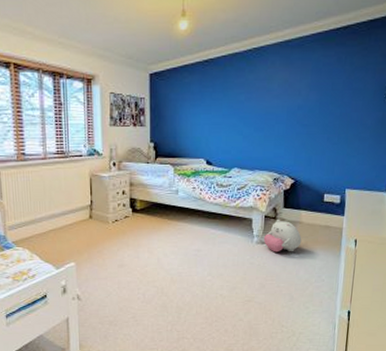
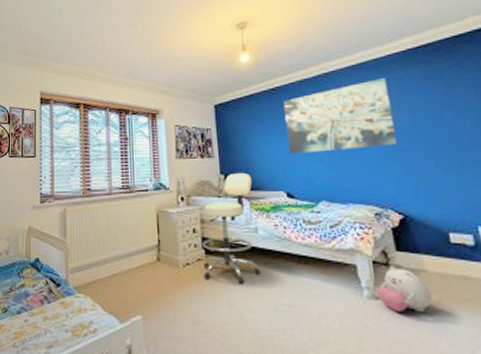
stool: none [129,141,178,235] -> present [201,172,260,284]
wall art: none [213,57,307,125] -> present [283,78,398,154]

